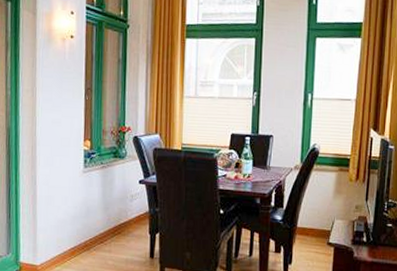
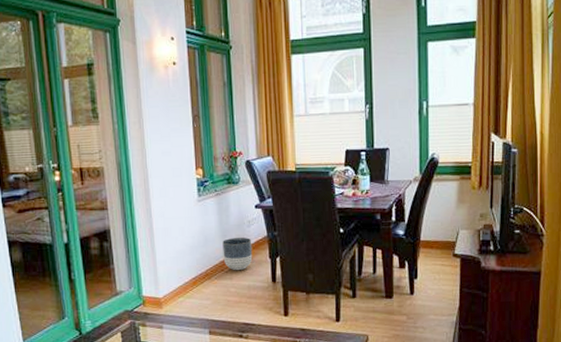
planter: none [103,211,133,244] -> present [222,238,253,271]

